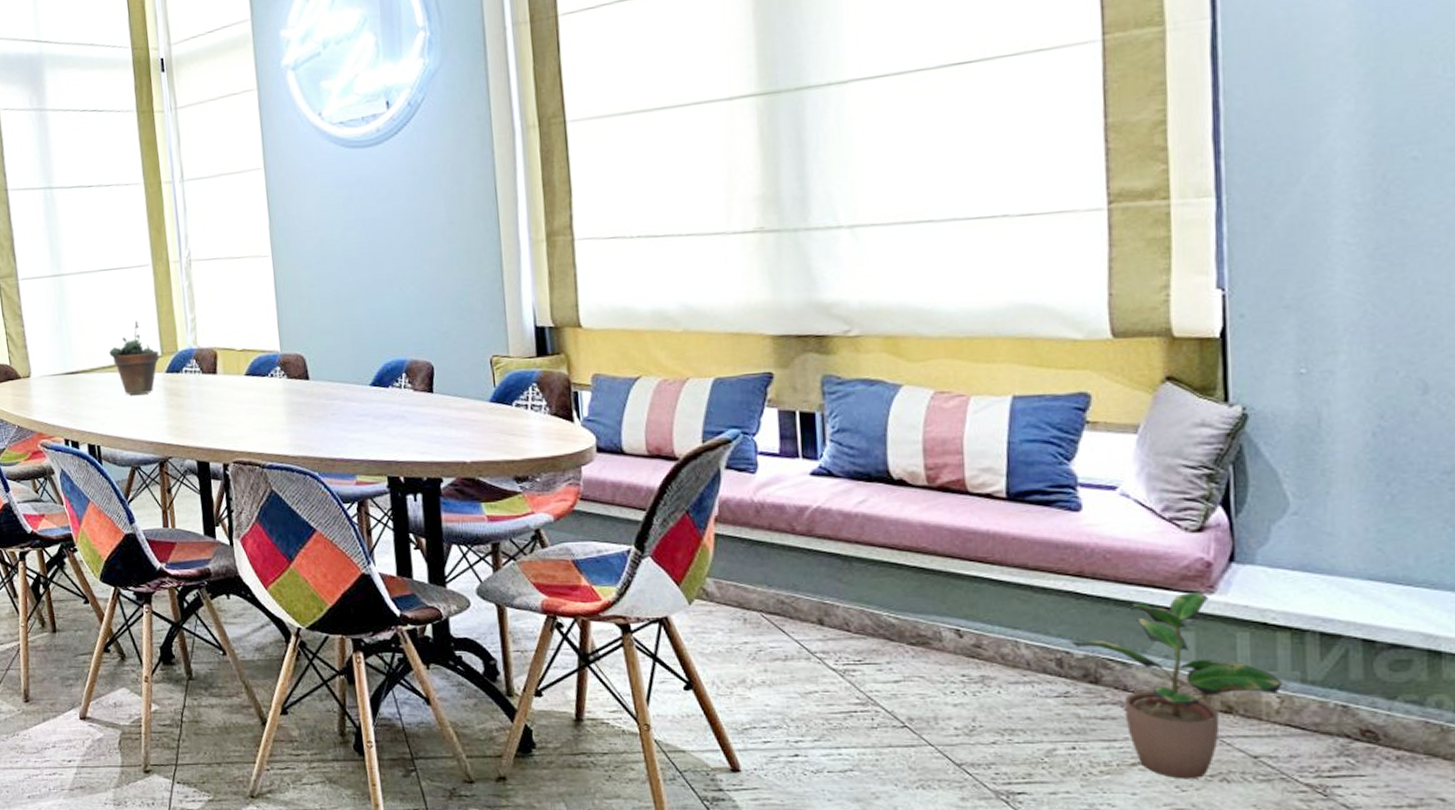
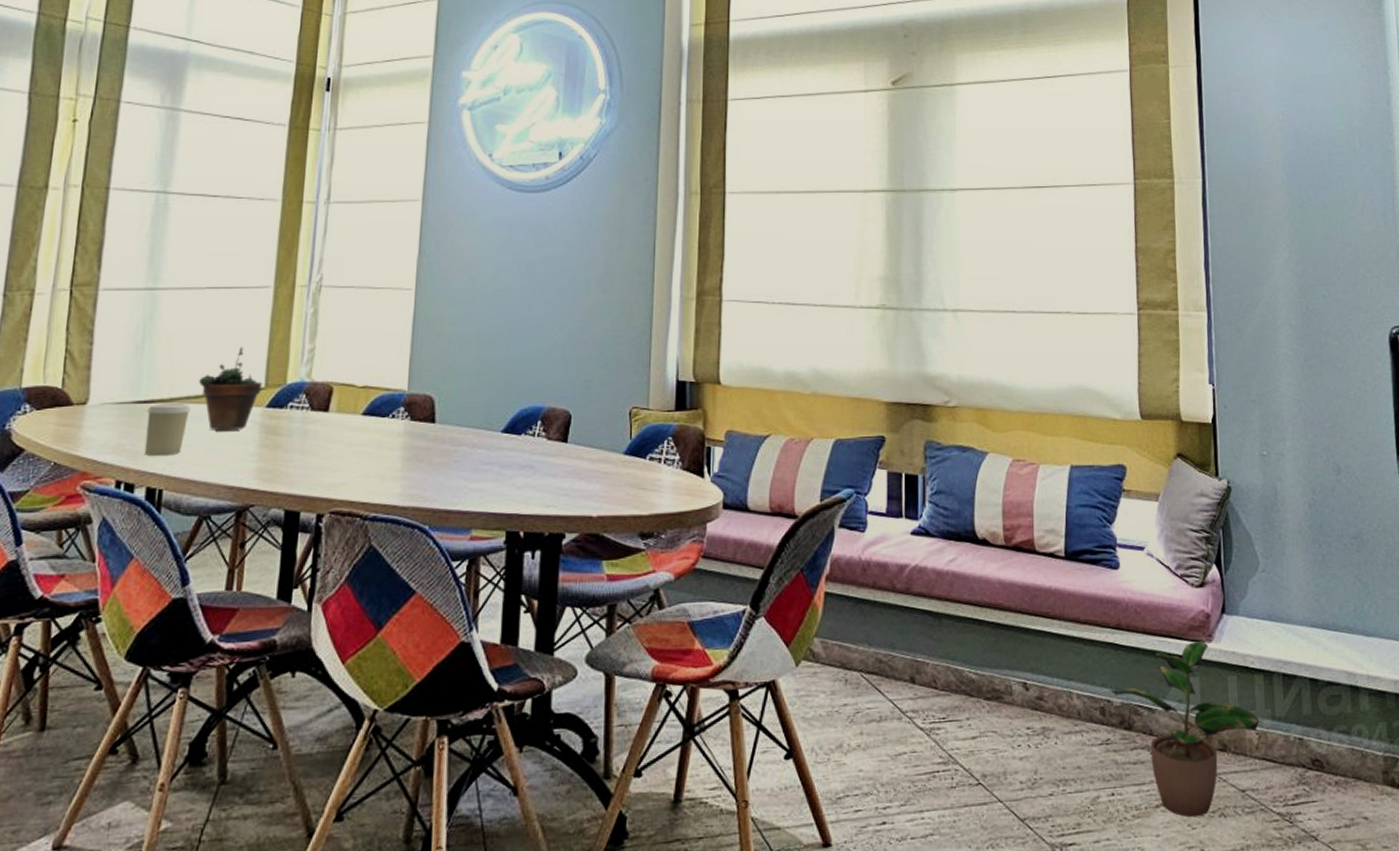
cup: none [76,372,108,418] -> present [144,403,191,456]

